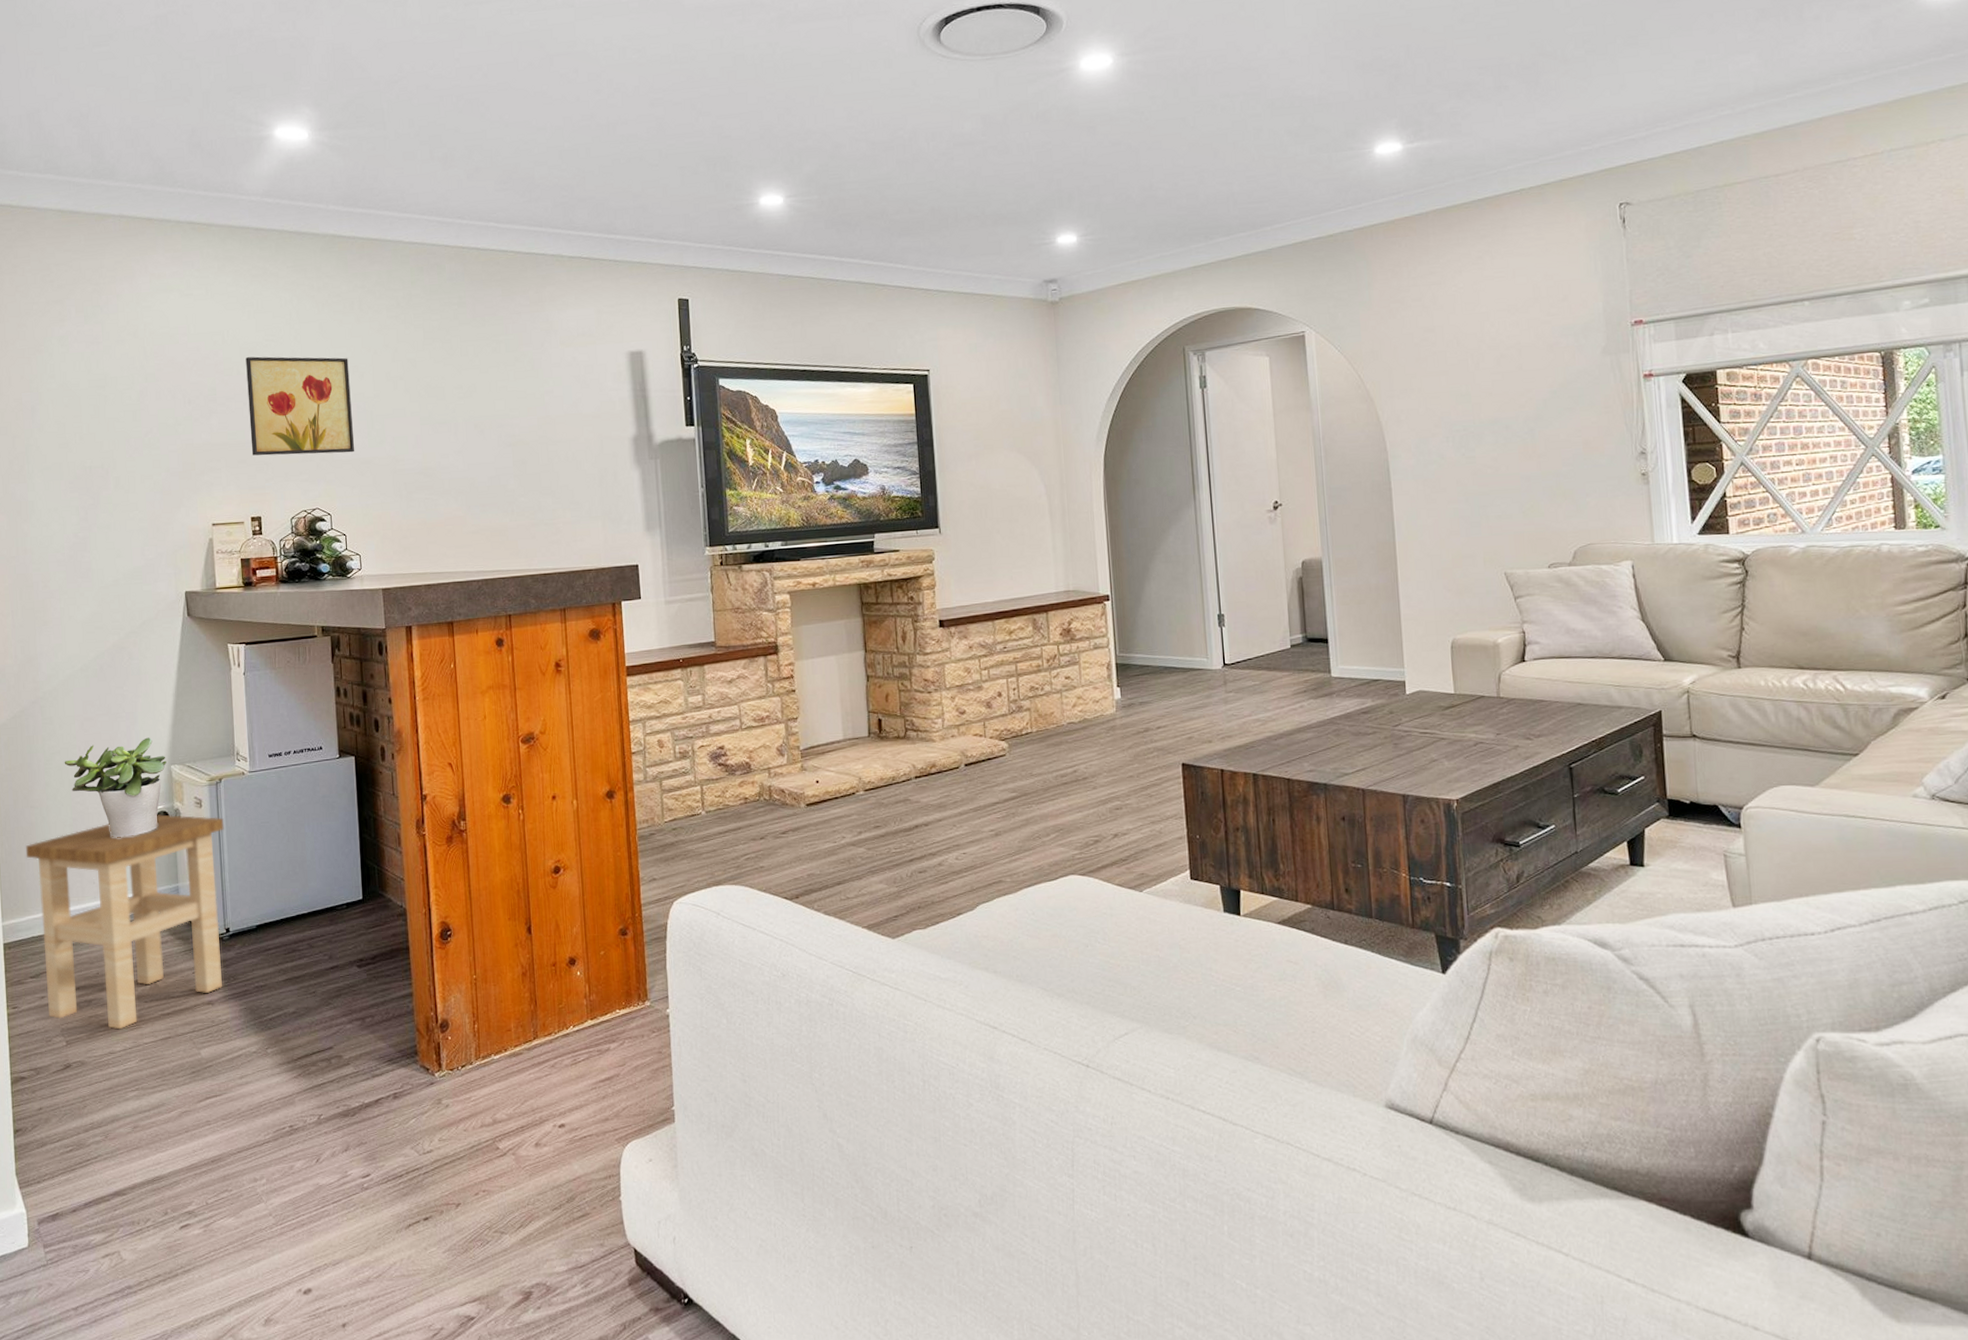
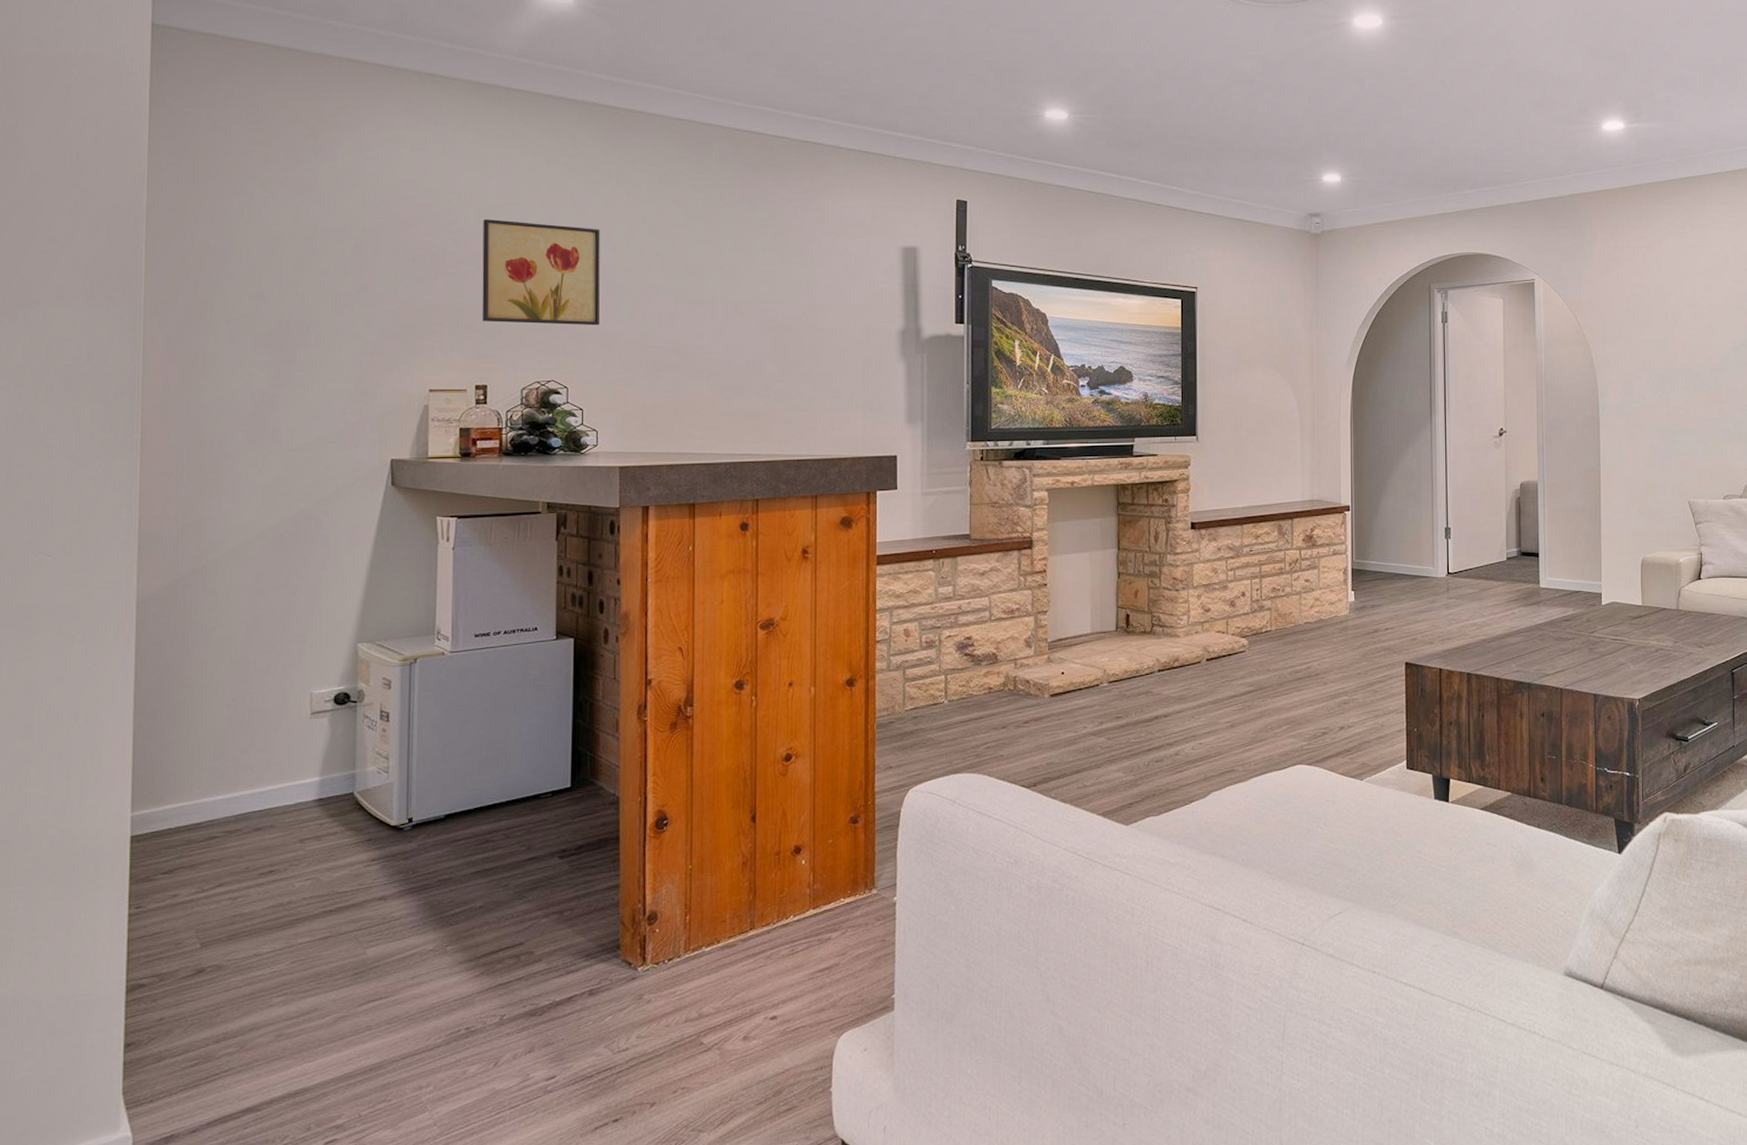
stool: present [25,814,224,1030] -> none [168,695,416,929]
potted plant: present [64,737,167,838] -> none [226,613,352,721]

